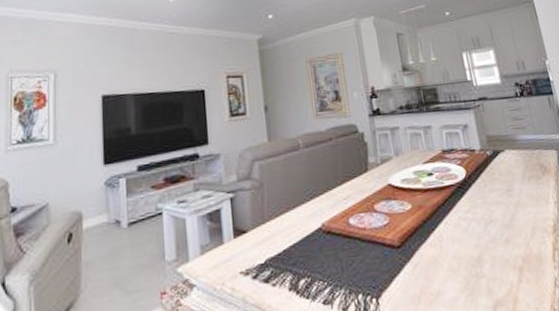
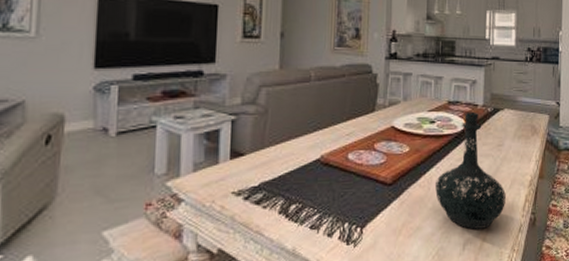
bottle: none [447,157,531,289] -> present [435,111,506,230]

